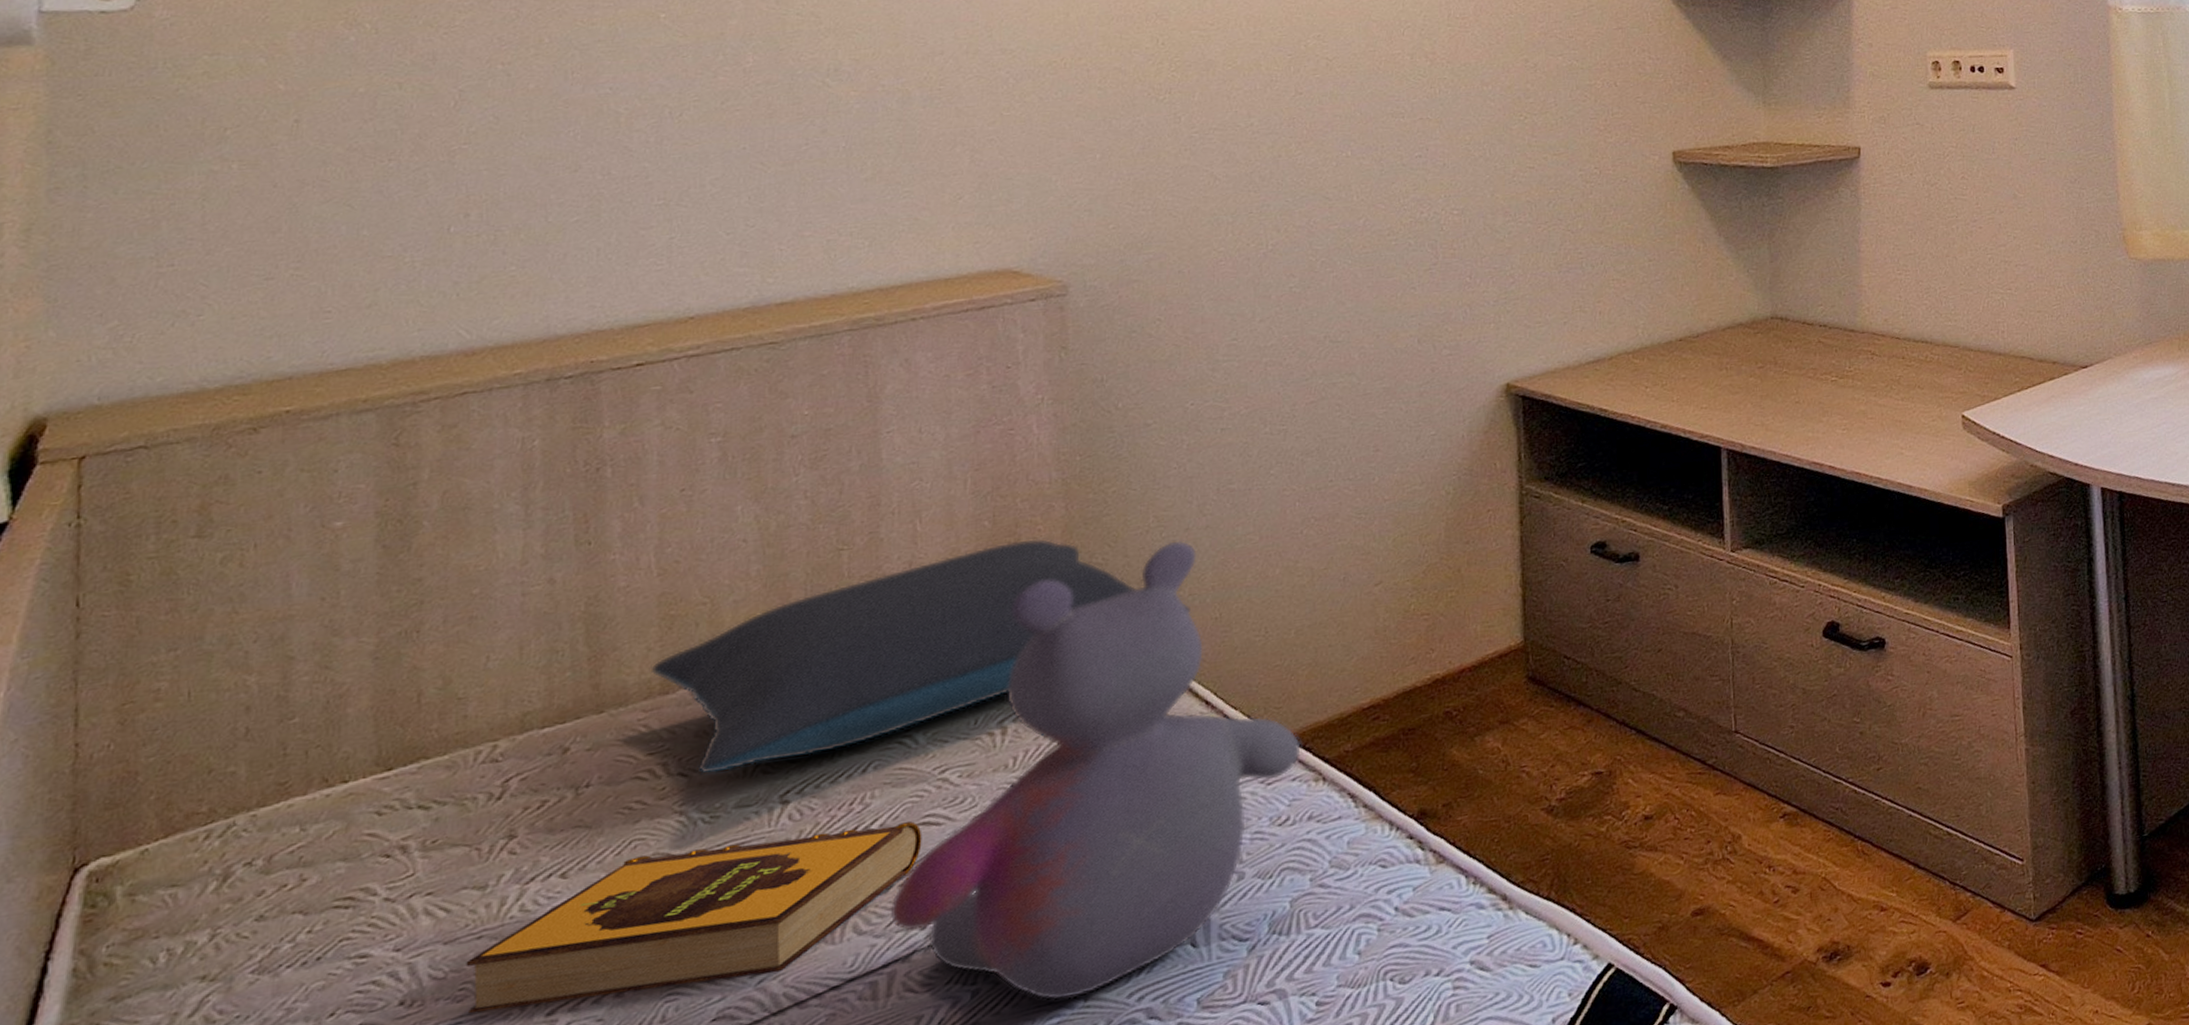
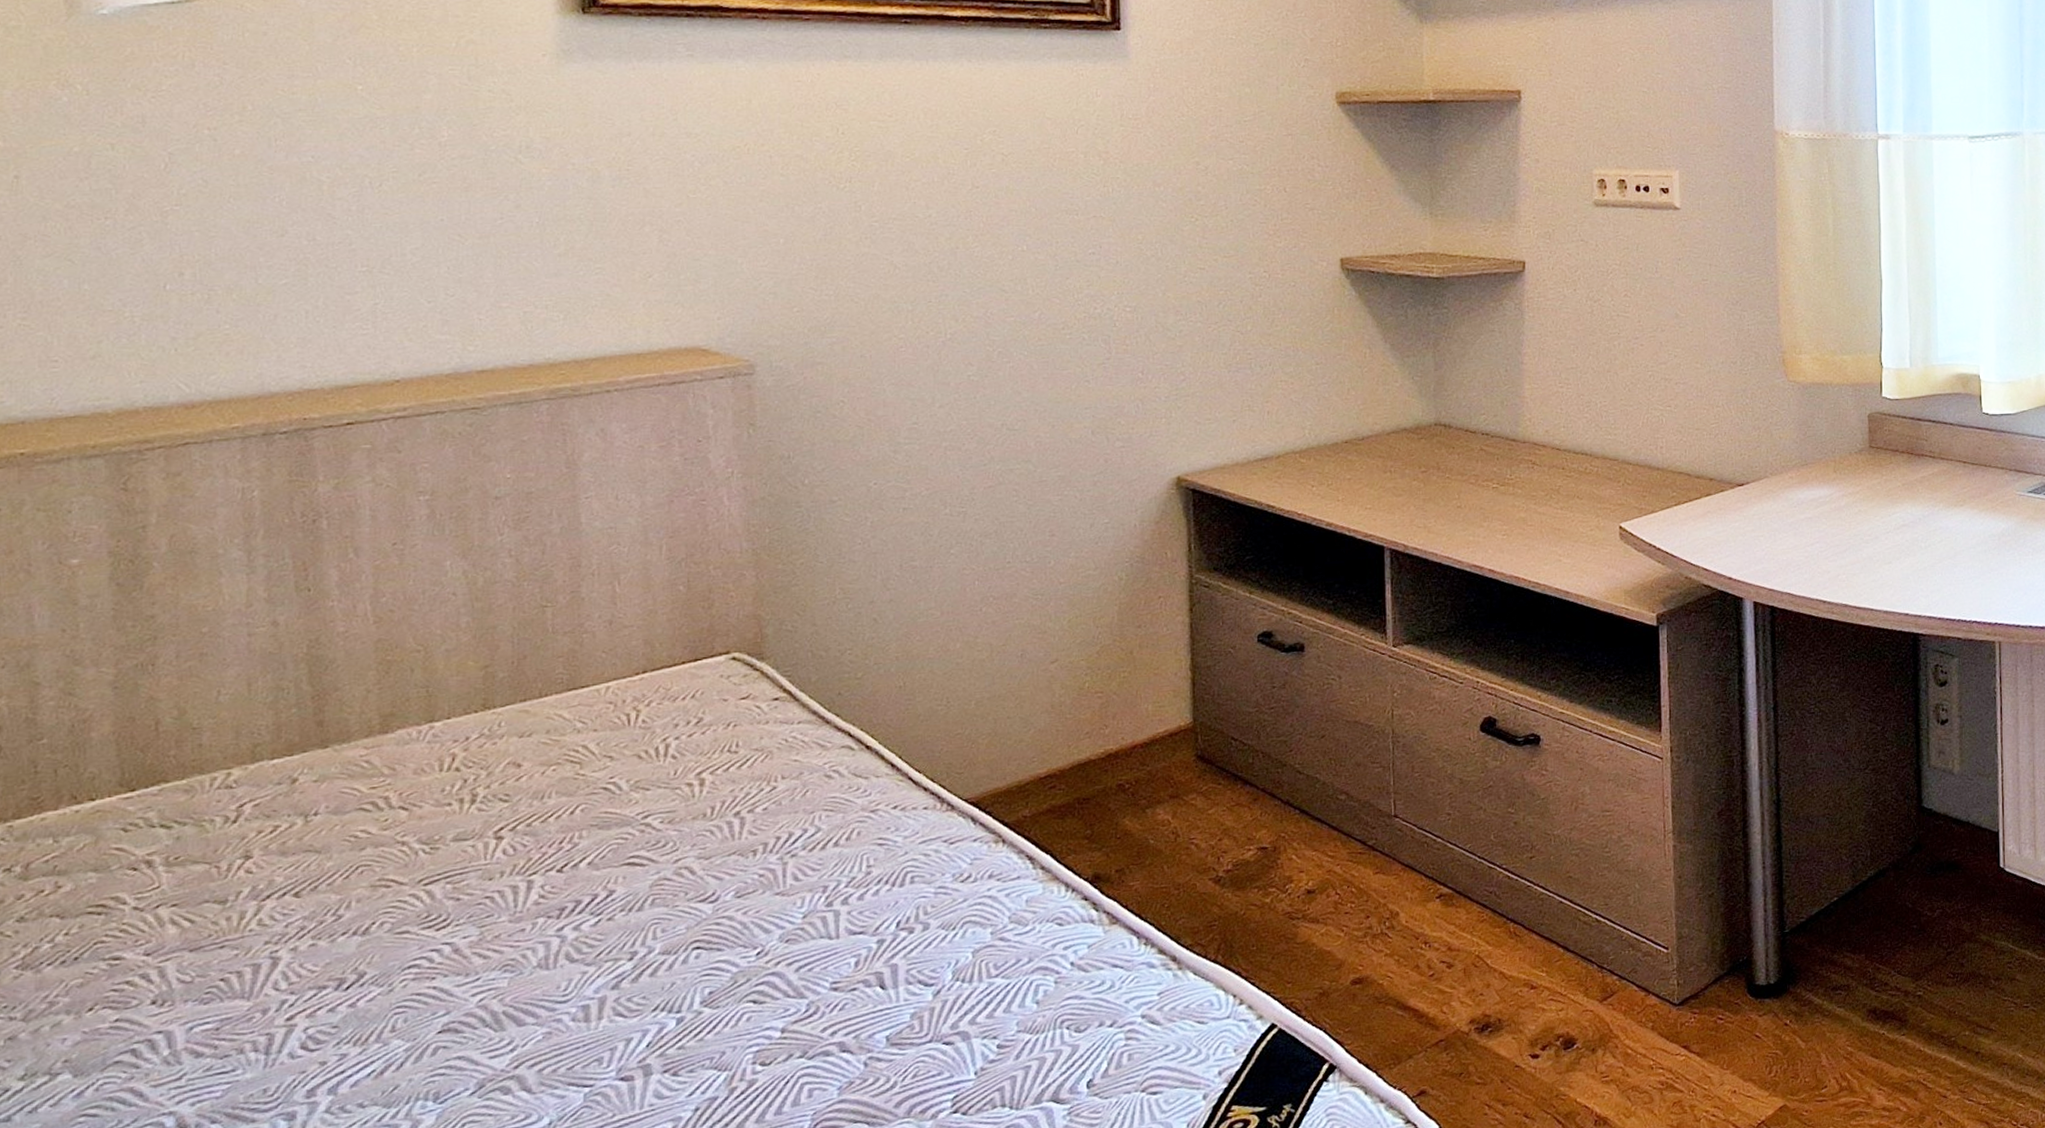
hardback book: present [466,821,922,1014] -> none [210,860,628,1015]
pillow: present [650,538,1190,775] -> none [370,604,876,810]
stuffed bear: present [889,540,1301,1001] -> none [599,612,982,1031]

